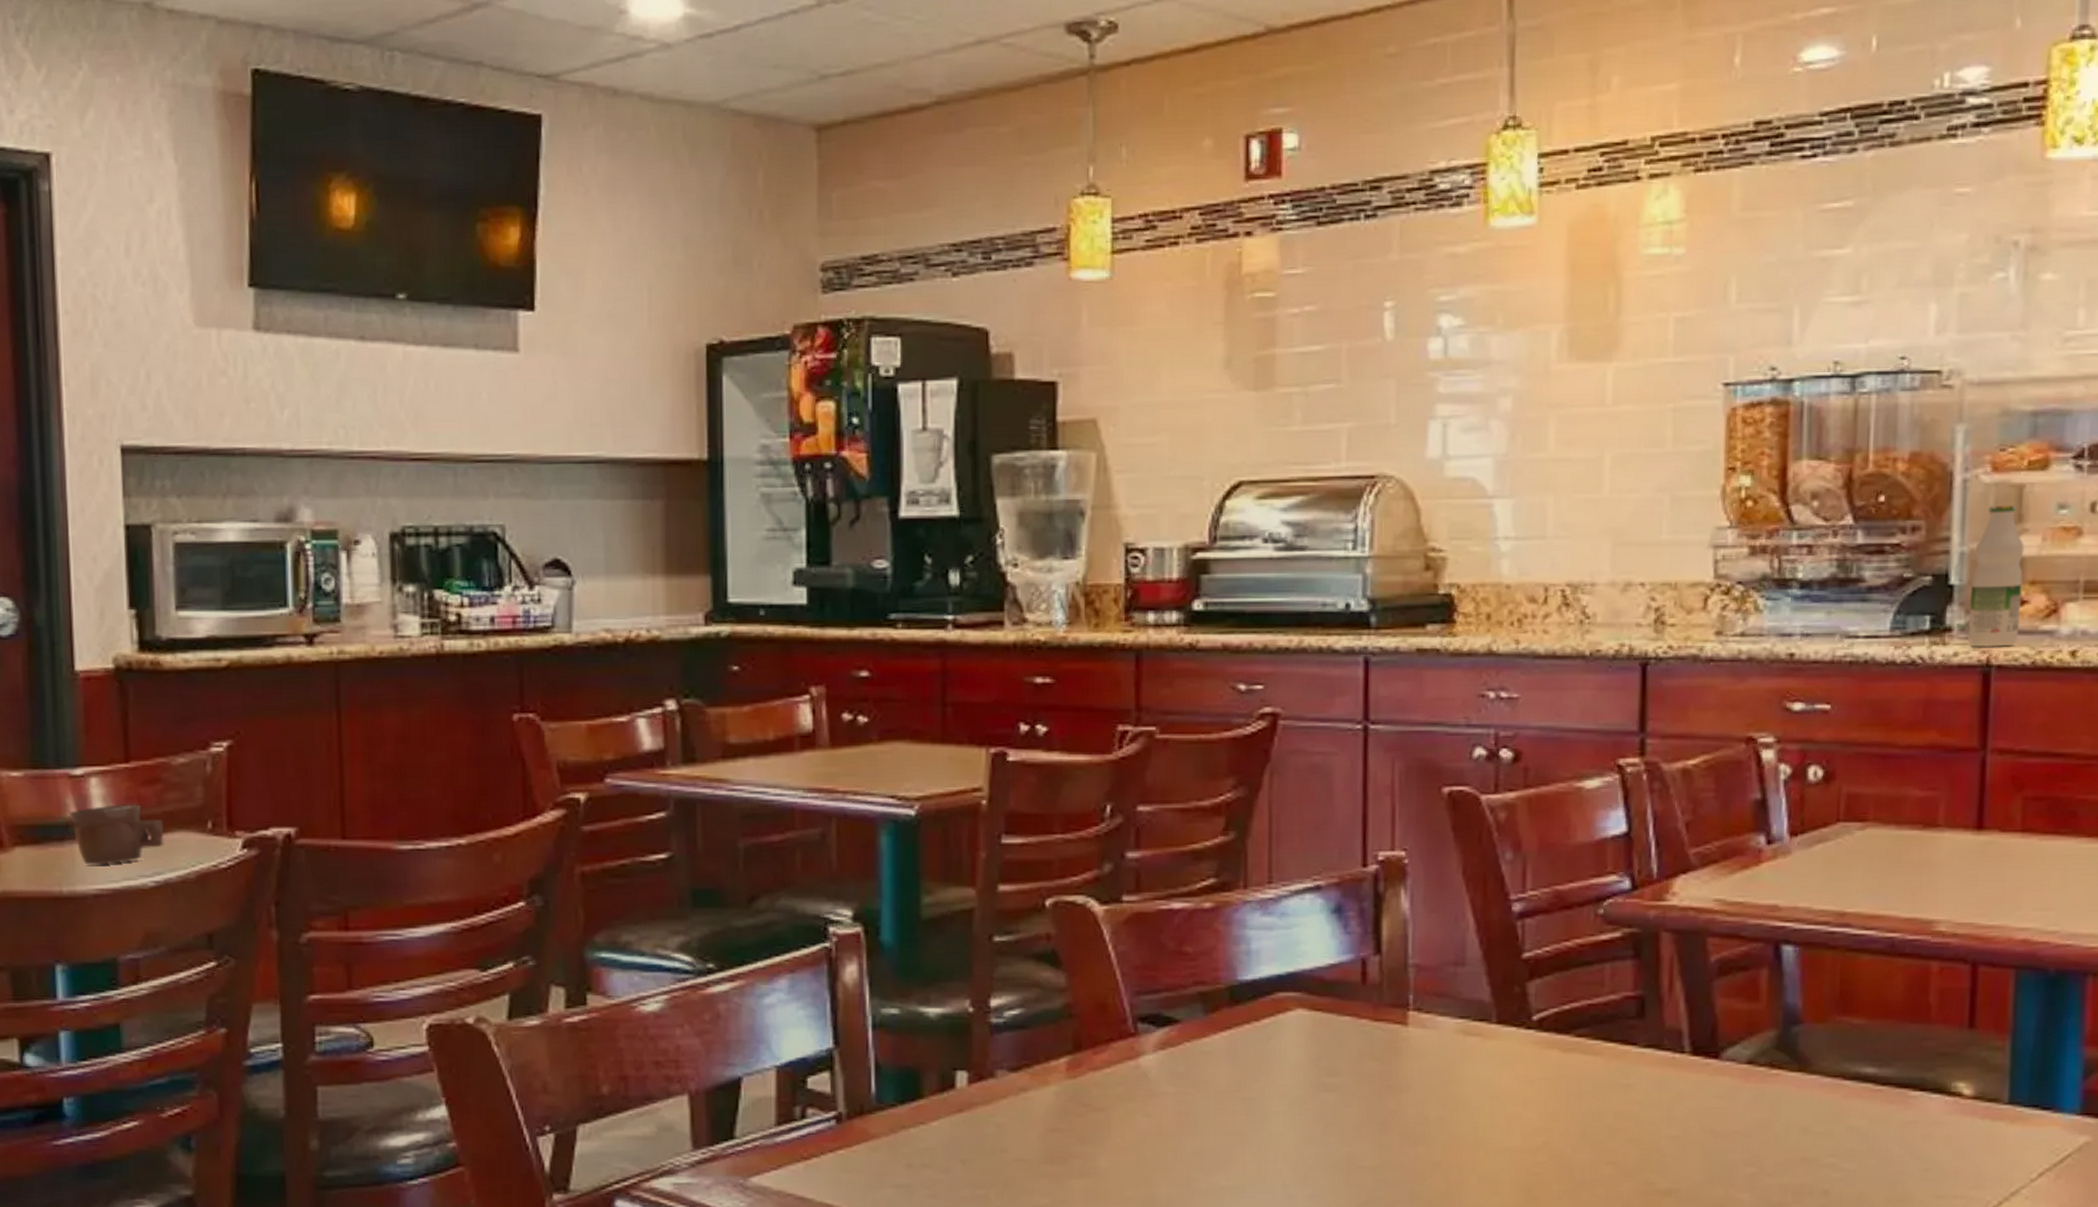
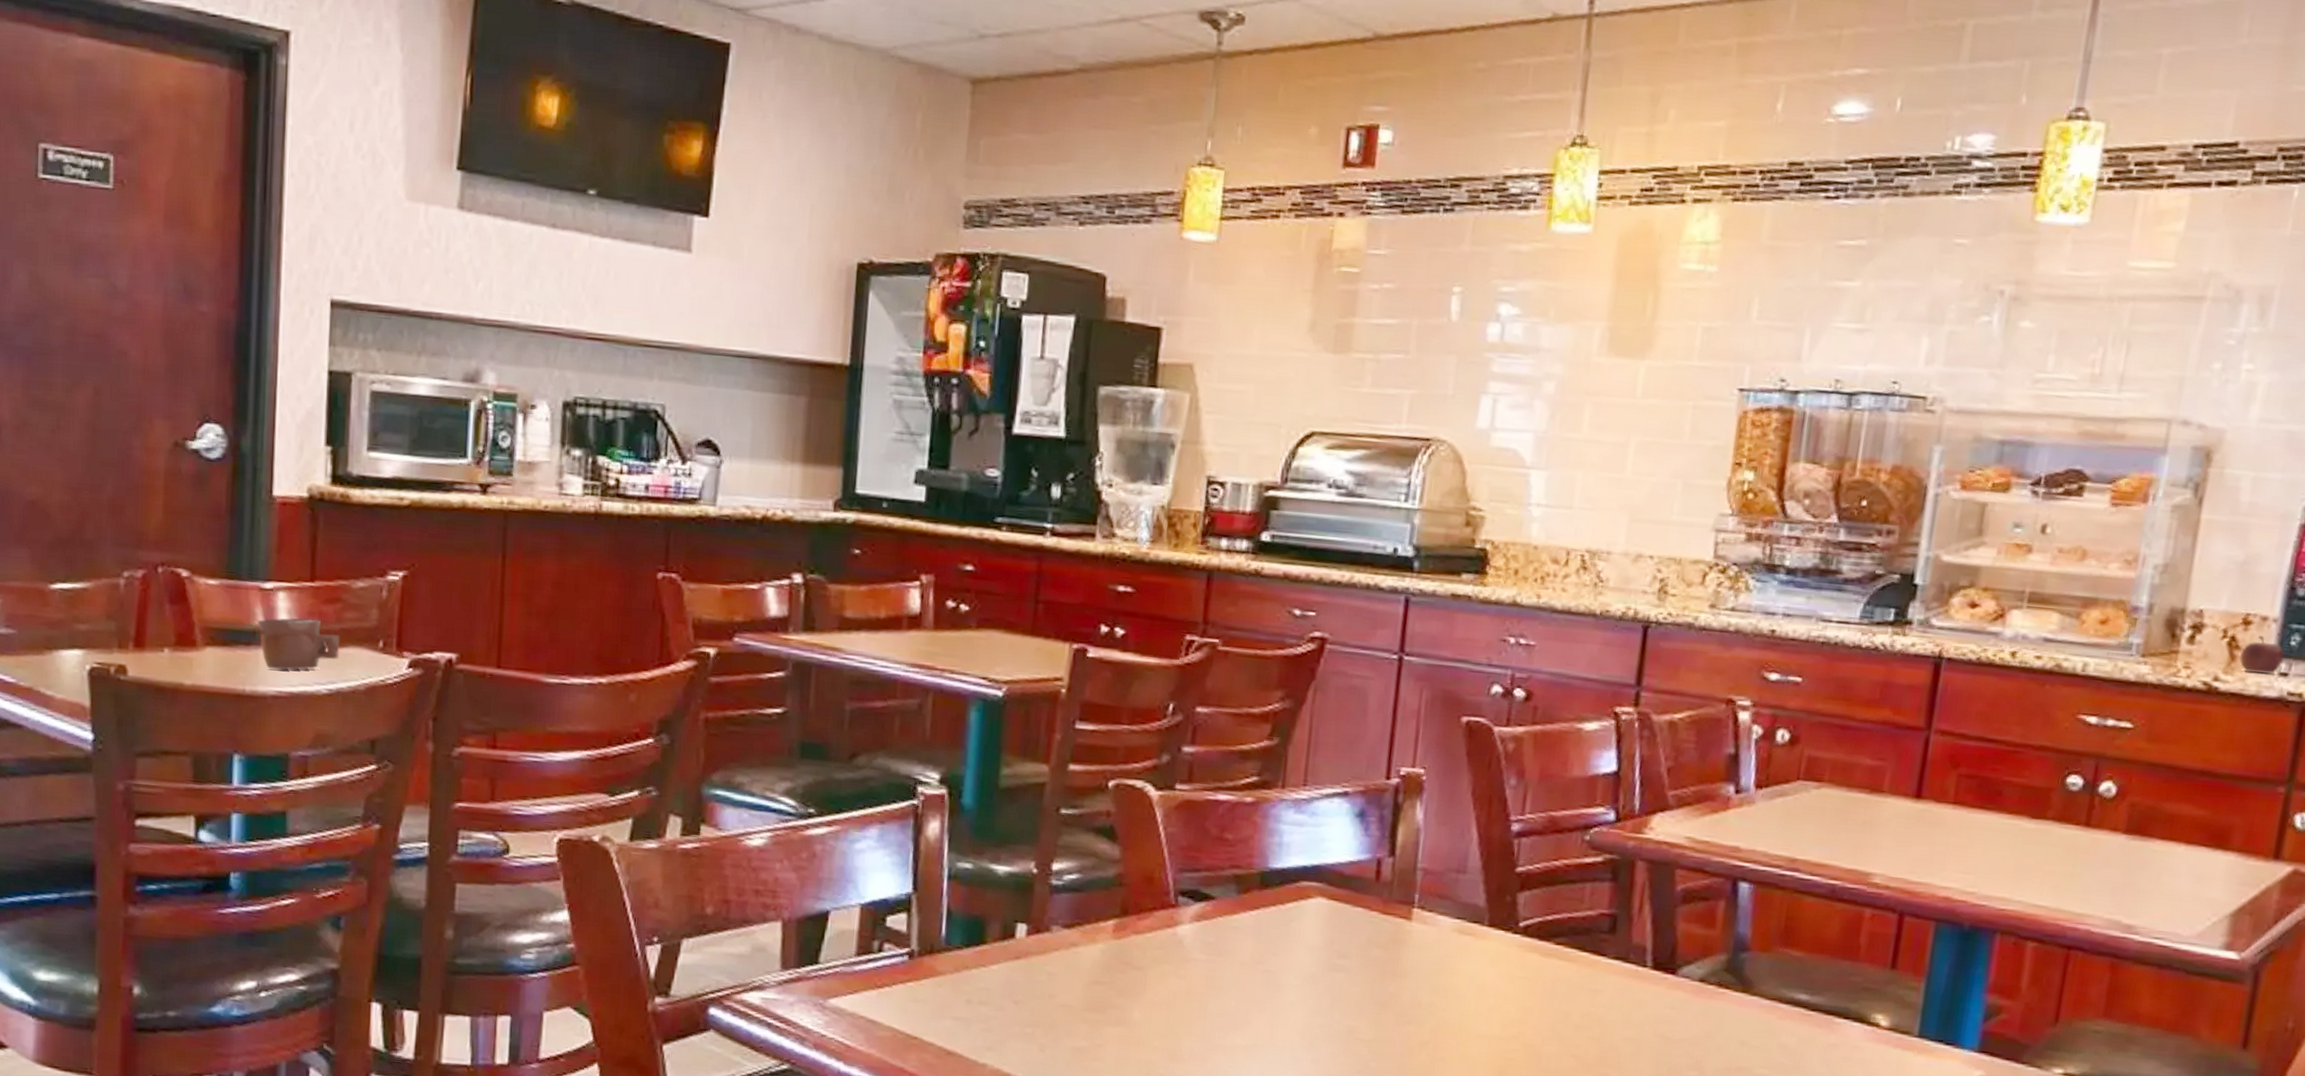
juice bottle: present [1967,505,2025,647] -> none [1924,519,1982,642]

